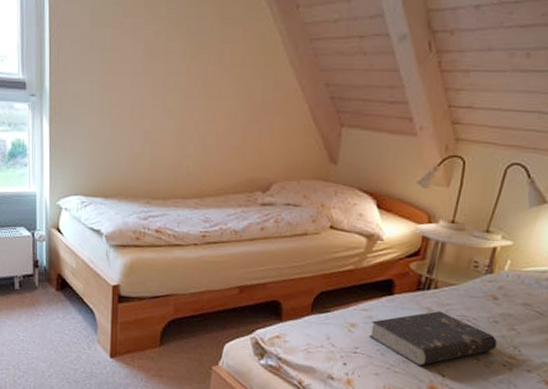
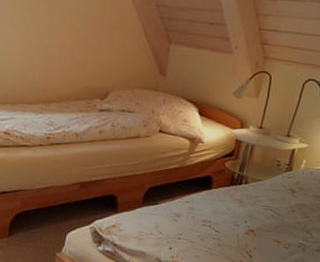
book: present [369,311,497,366] -> none [191,202,294,248]

